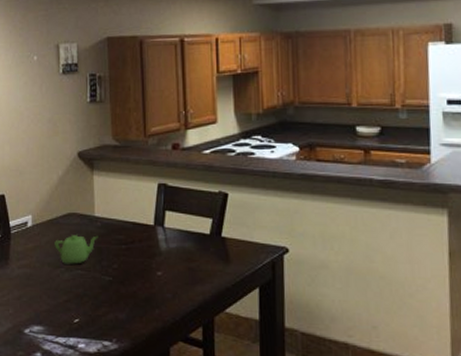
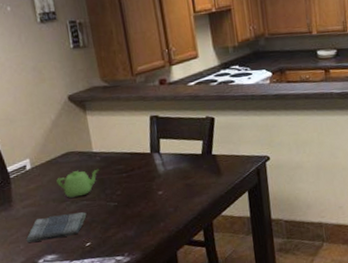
dish towel: none [16,282,79,308] -> present [26,212,87,242]

